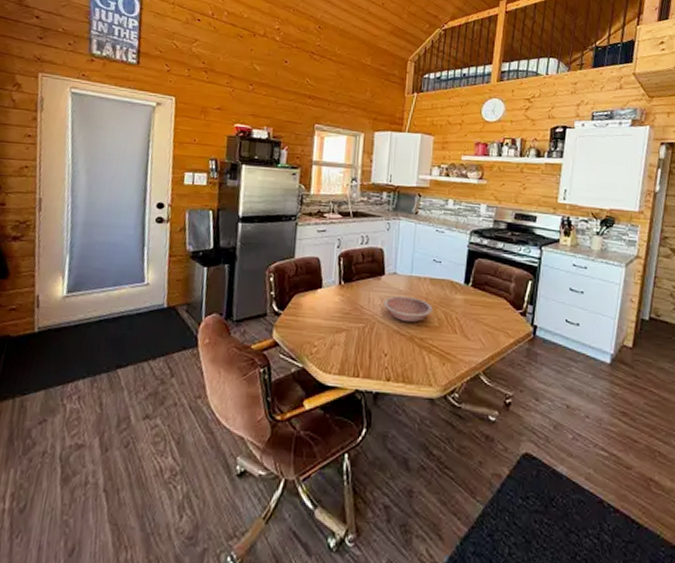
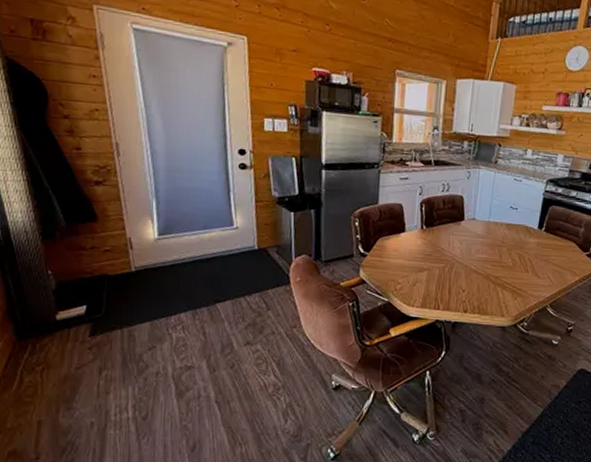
bowl: present [384,295,433,323] -> none [463,239,508,263]

